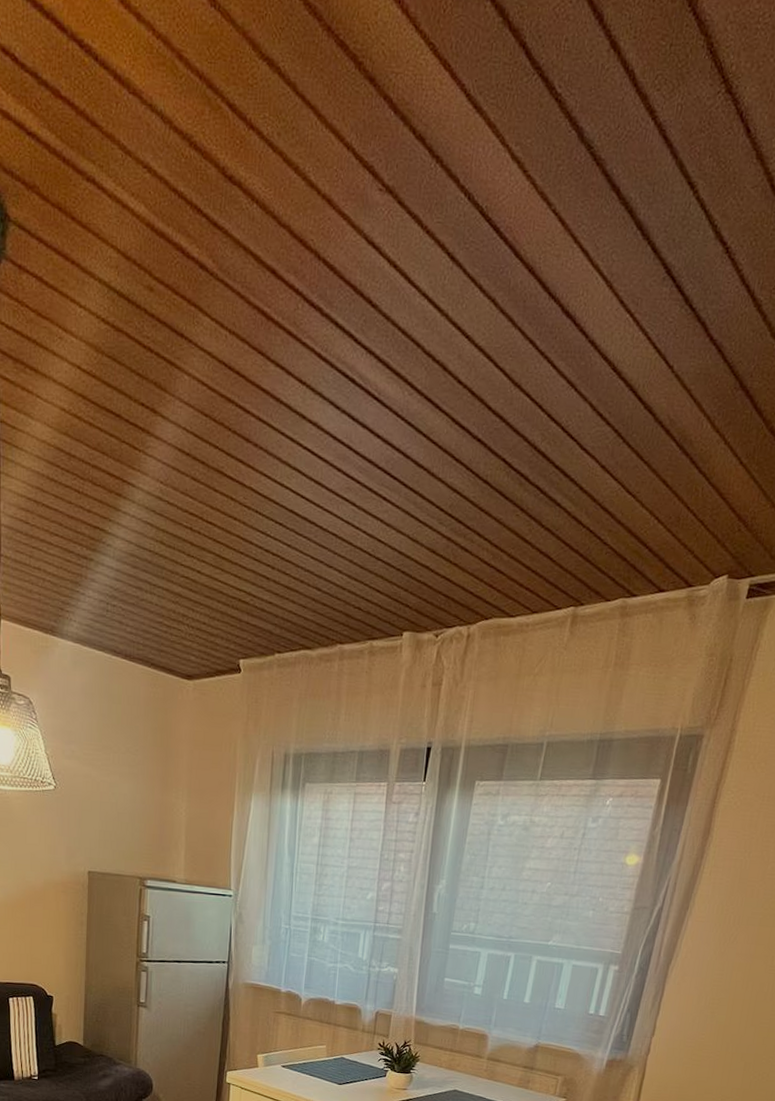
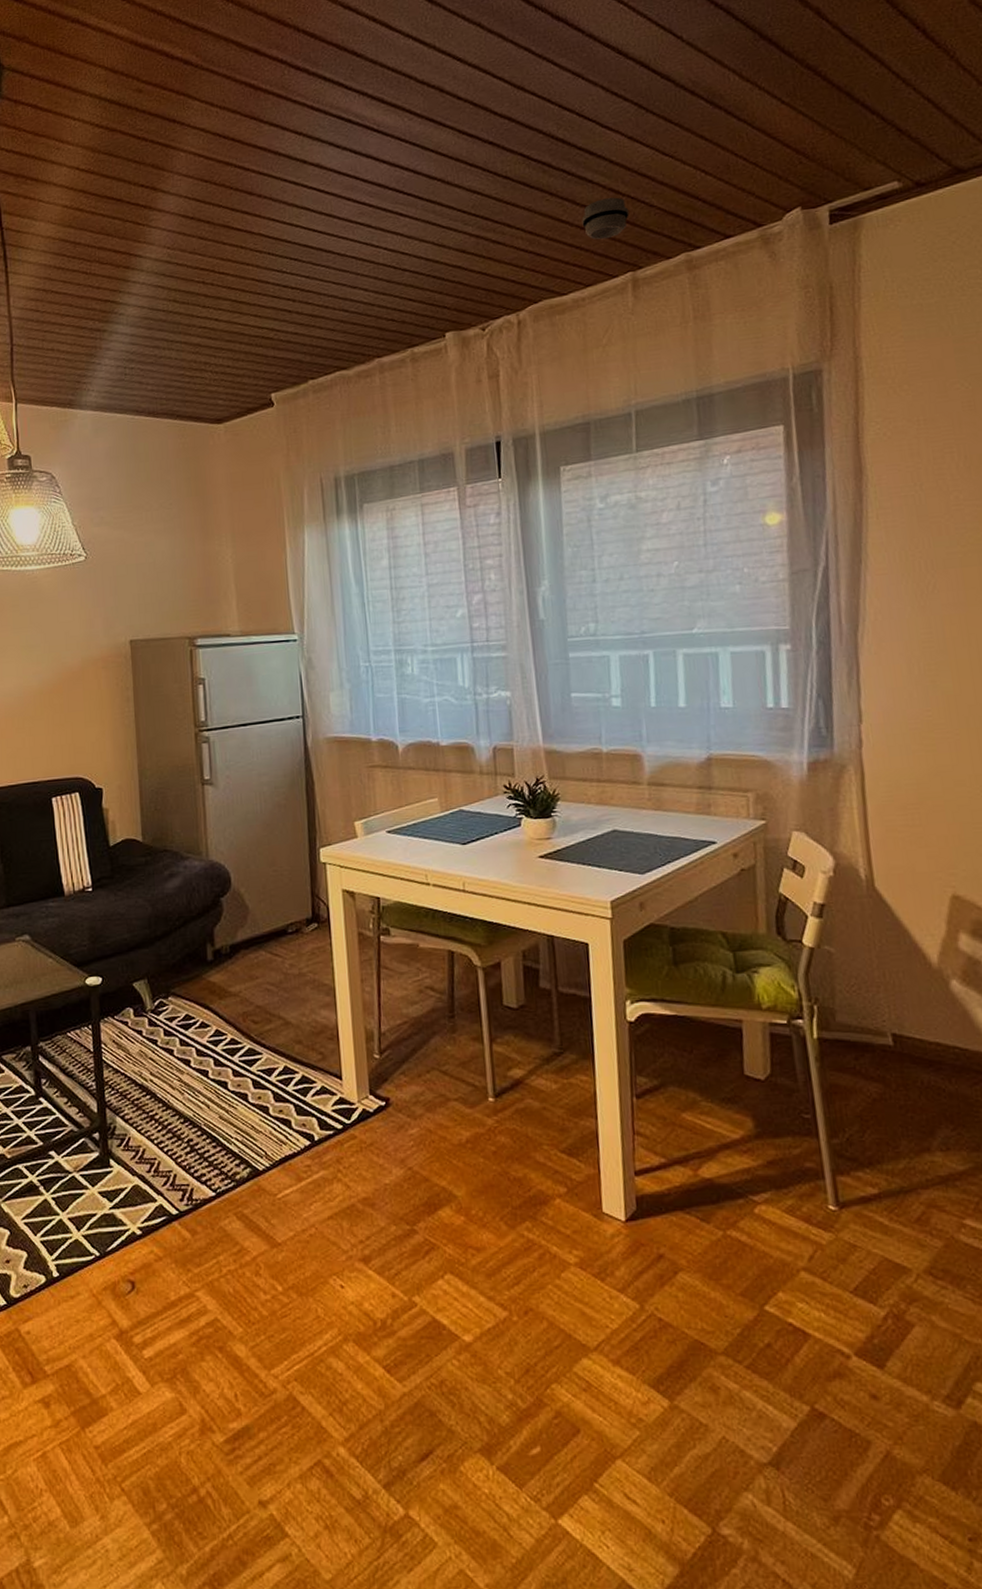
smoke detector: none [542,526,585,569] -> present [581,197,629,240]

